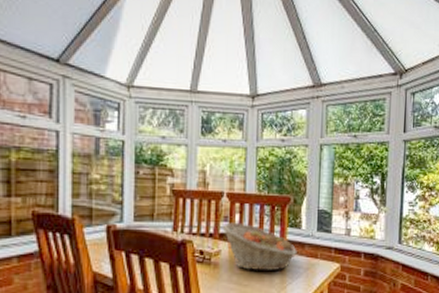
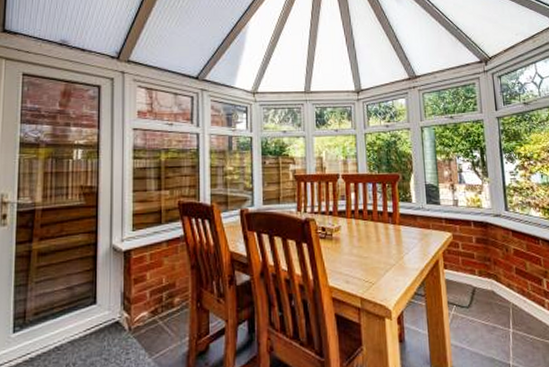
fruit basket: present [222,222,297,270] -> none [340,200,410,243]

